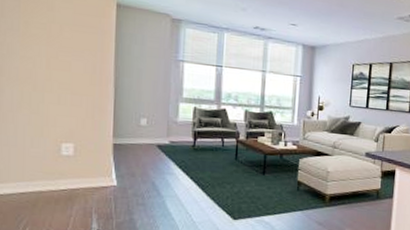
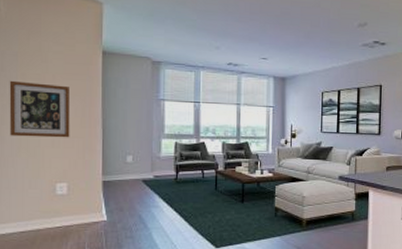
wall art: none [9,28,80,96] -> present [9,80,71,138]

